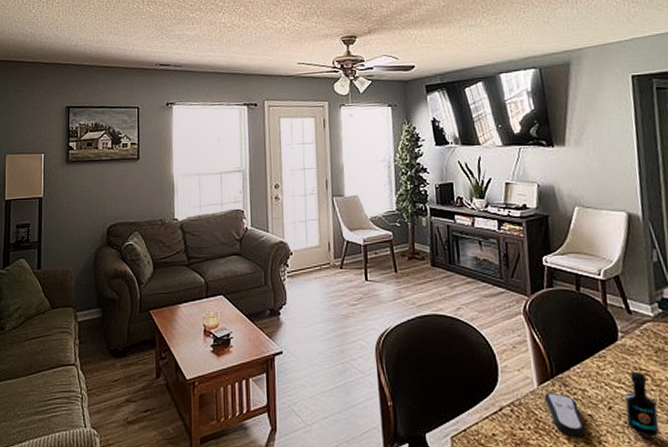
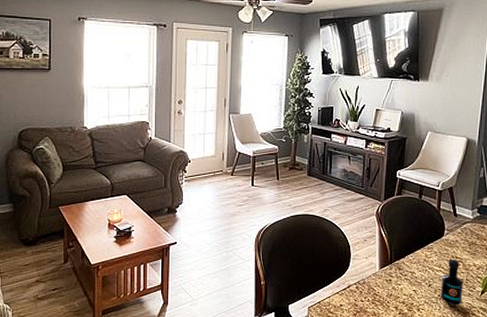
remote control: present [544,392,587,438] -> none [382,274,410,307]

